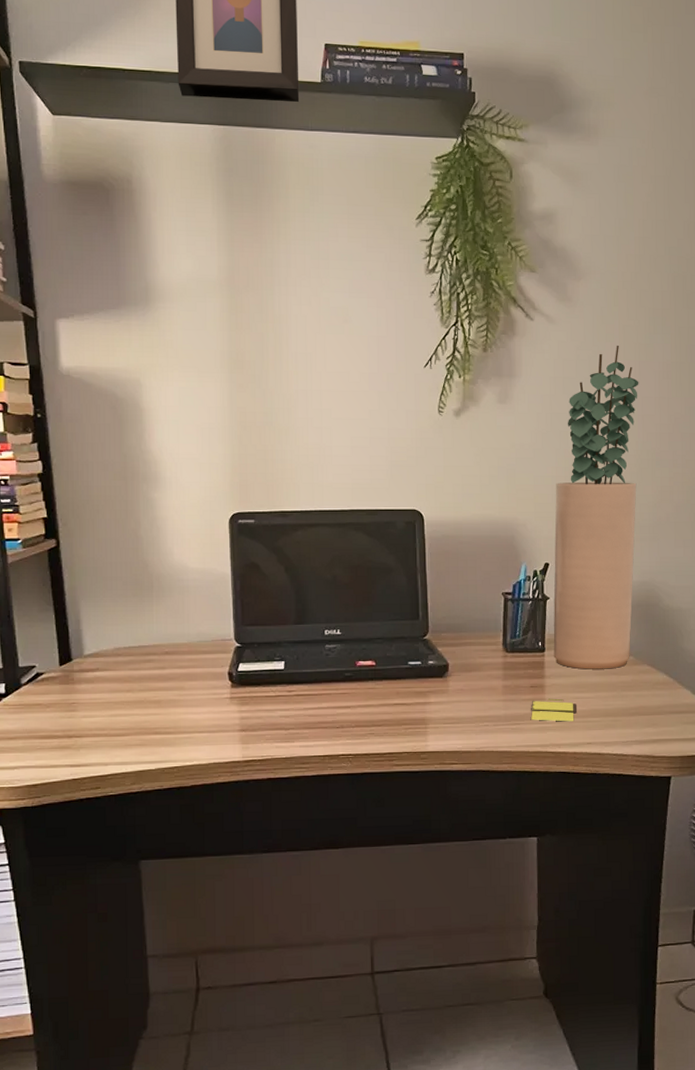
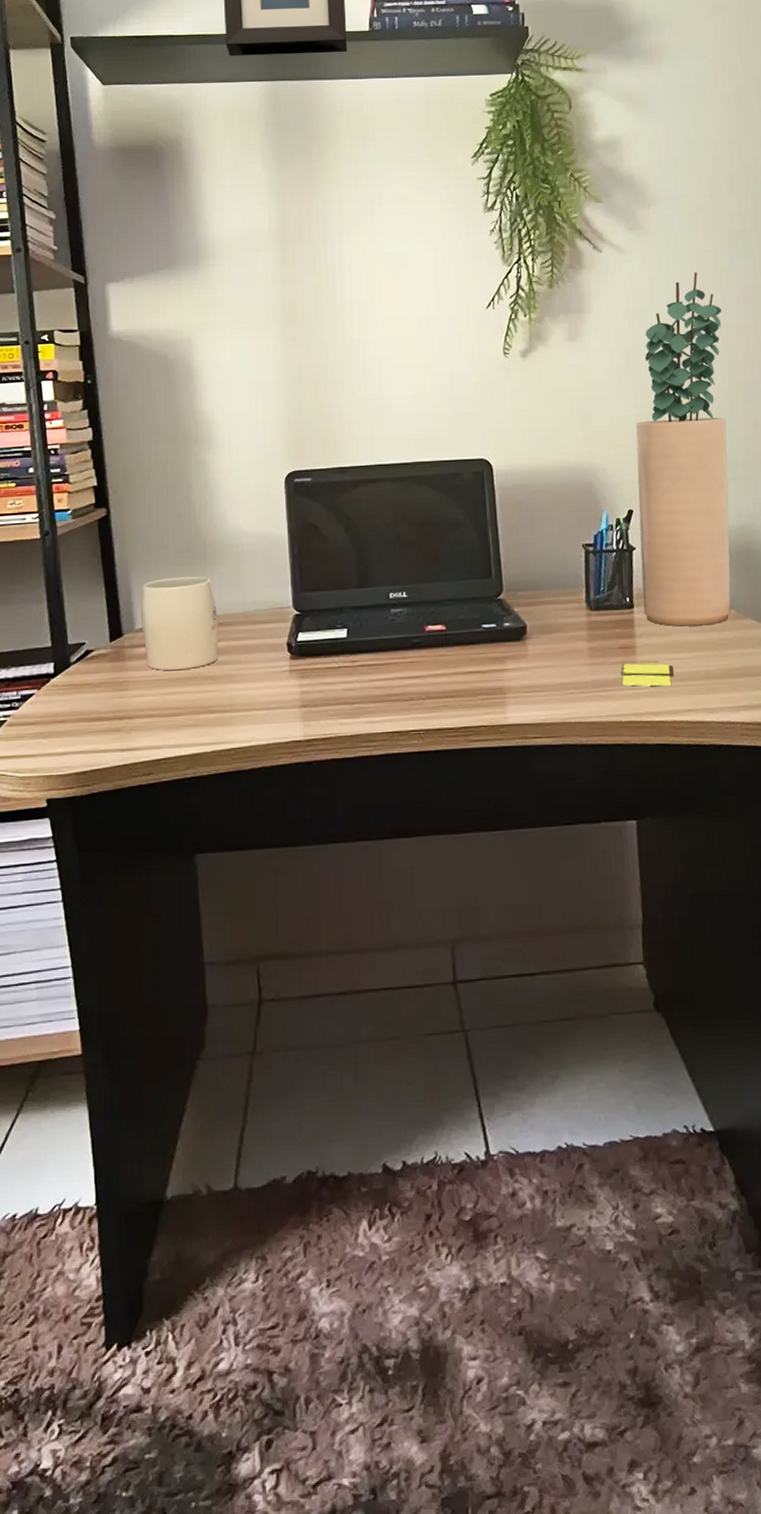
mug: none [89,607,163,695] -> present [141,576,218,671]

